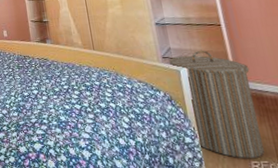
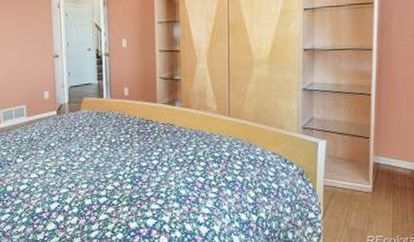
laundry hamper: present [168,51,265,159] -> none [307,122,388,234]

